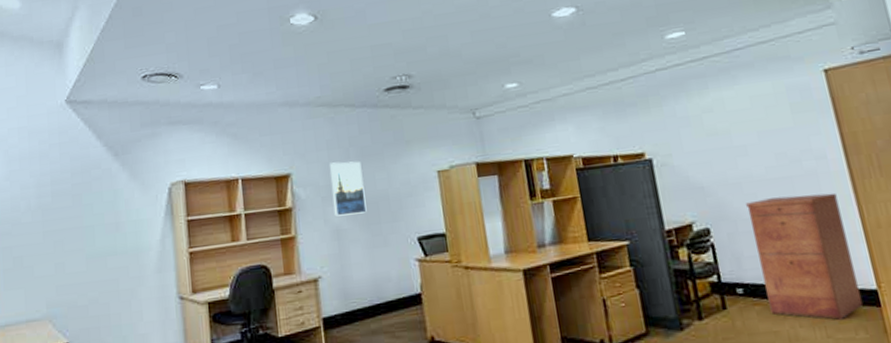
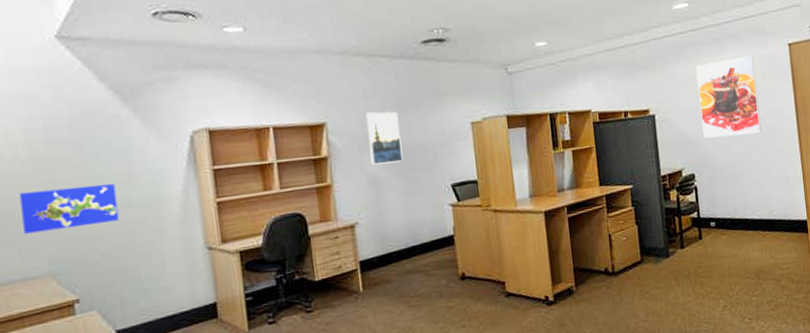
world map: none [29,233,106,278] -> present [19,184,120,234]
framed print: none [700,85,798,186] -> present [696,55,762,139]
filing cabinet: present [746,193,864,320] -> none [723,145,797,244]

